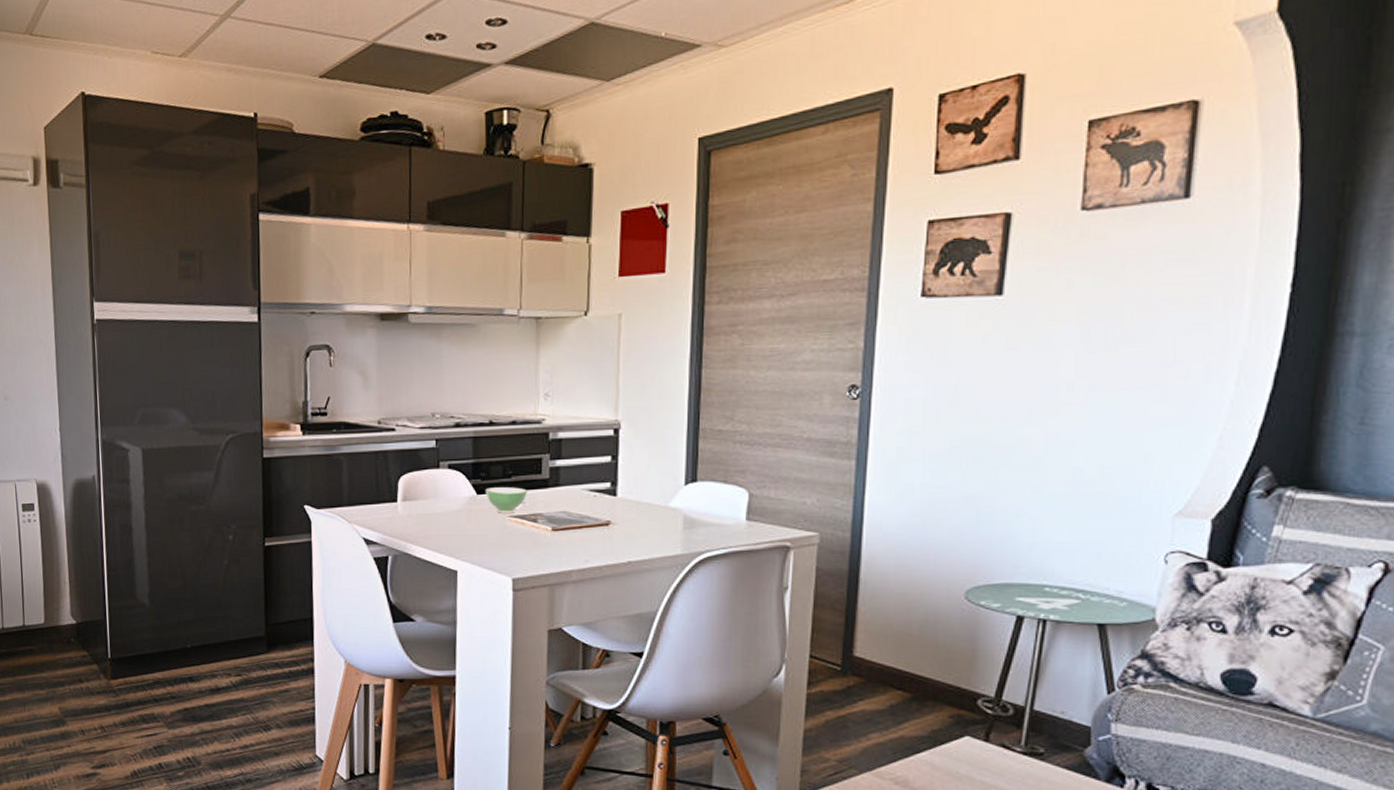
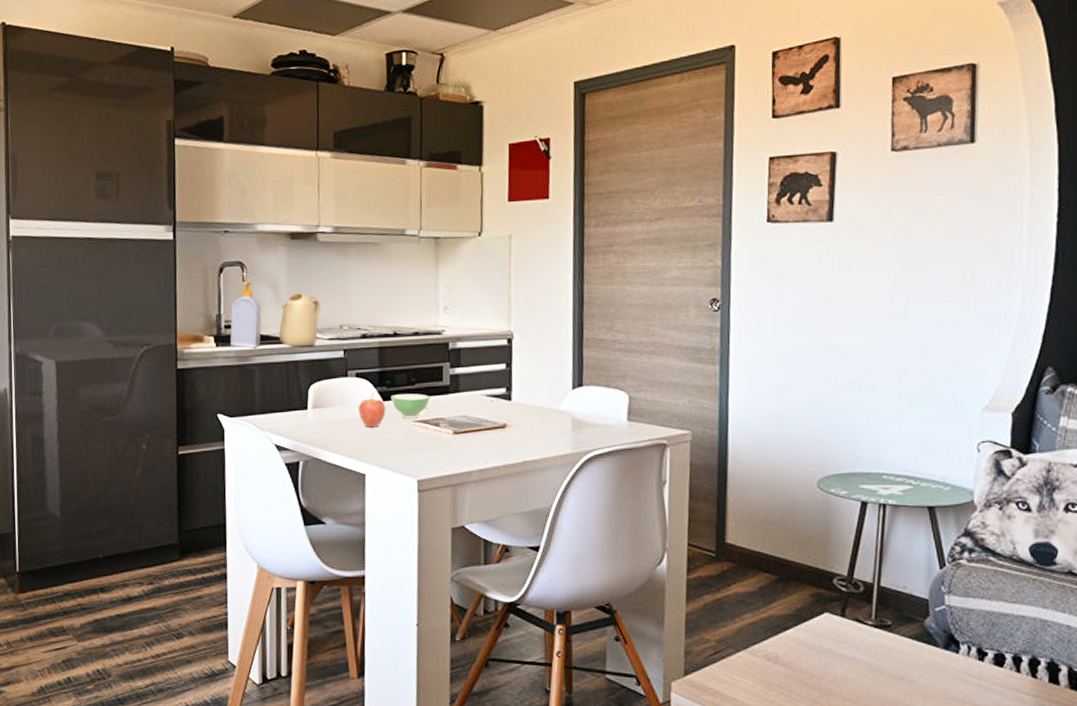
soap bottle: none [317,366,350,437] -> present [230,281,262,348]
kettle: none [368,379,411,436] -> present [279,293,320,347]
fruit: none [451,485,480,522] -> present [359,392,386,428]

